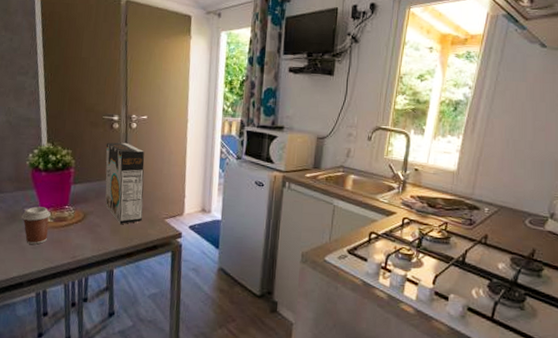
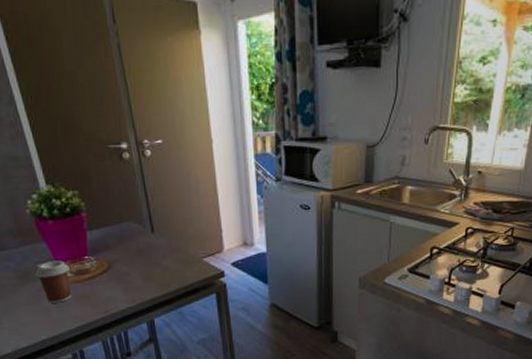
cereal box: present [105,142,145,224] -> none [118,174,178,269]

